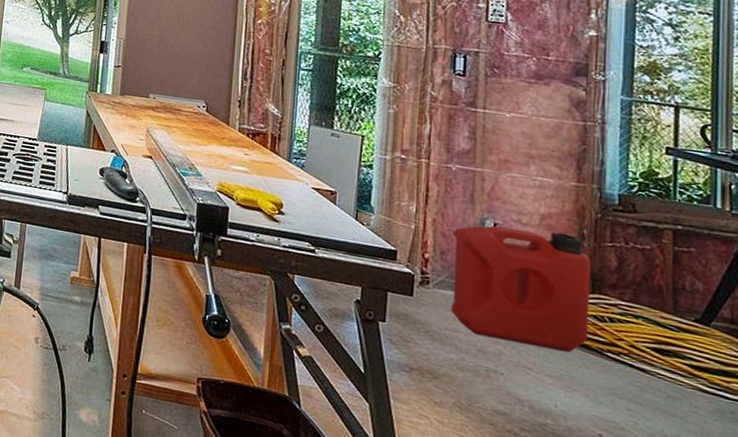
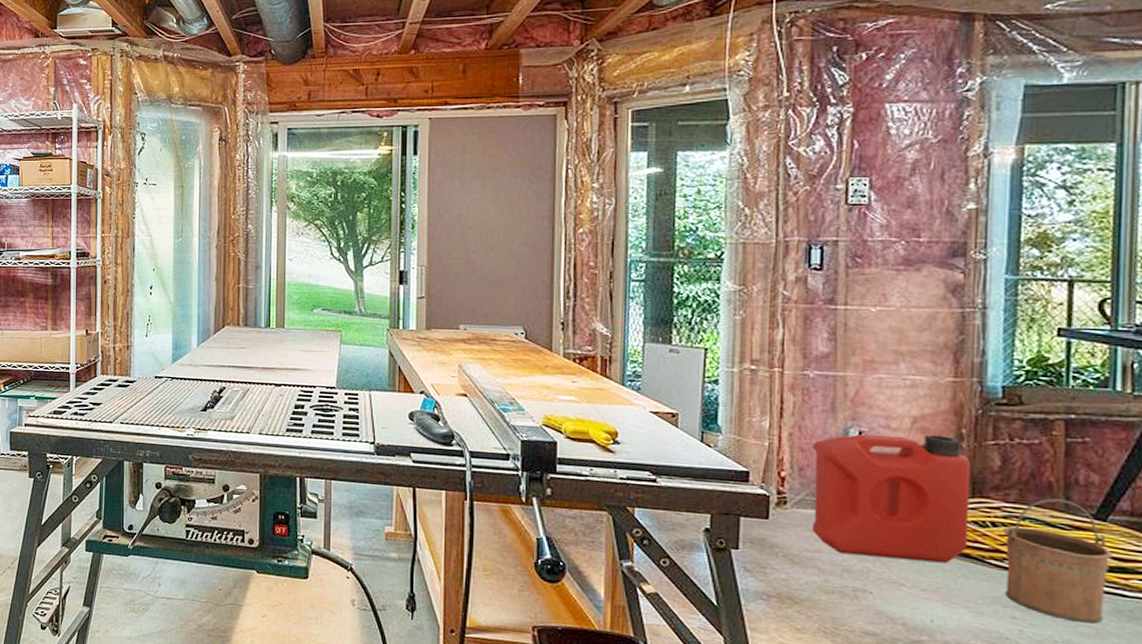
bucket: none [618,300,717,422] -> present [1002,498,1114,624]

